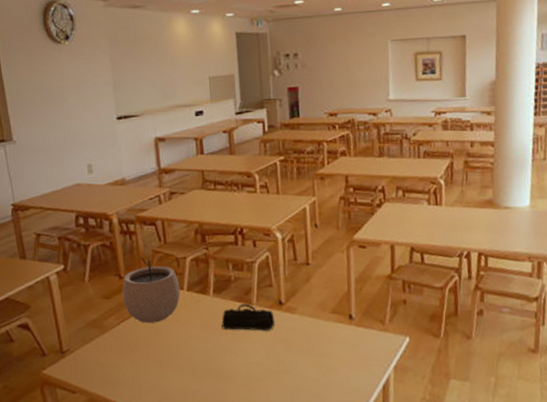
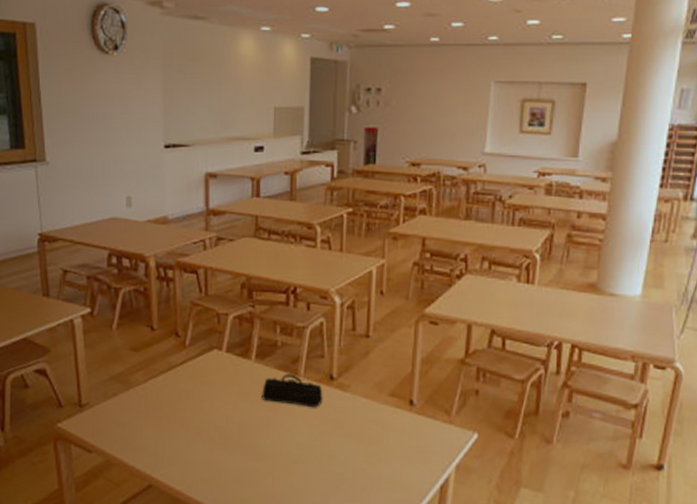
plant pot: present [122,256,180,324] -> none [152,308,218,385]

